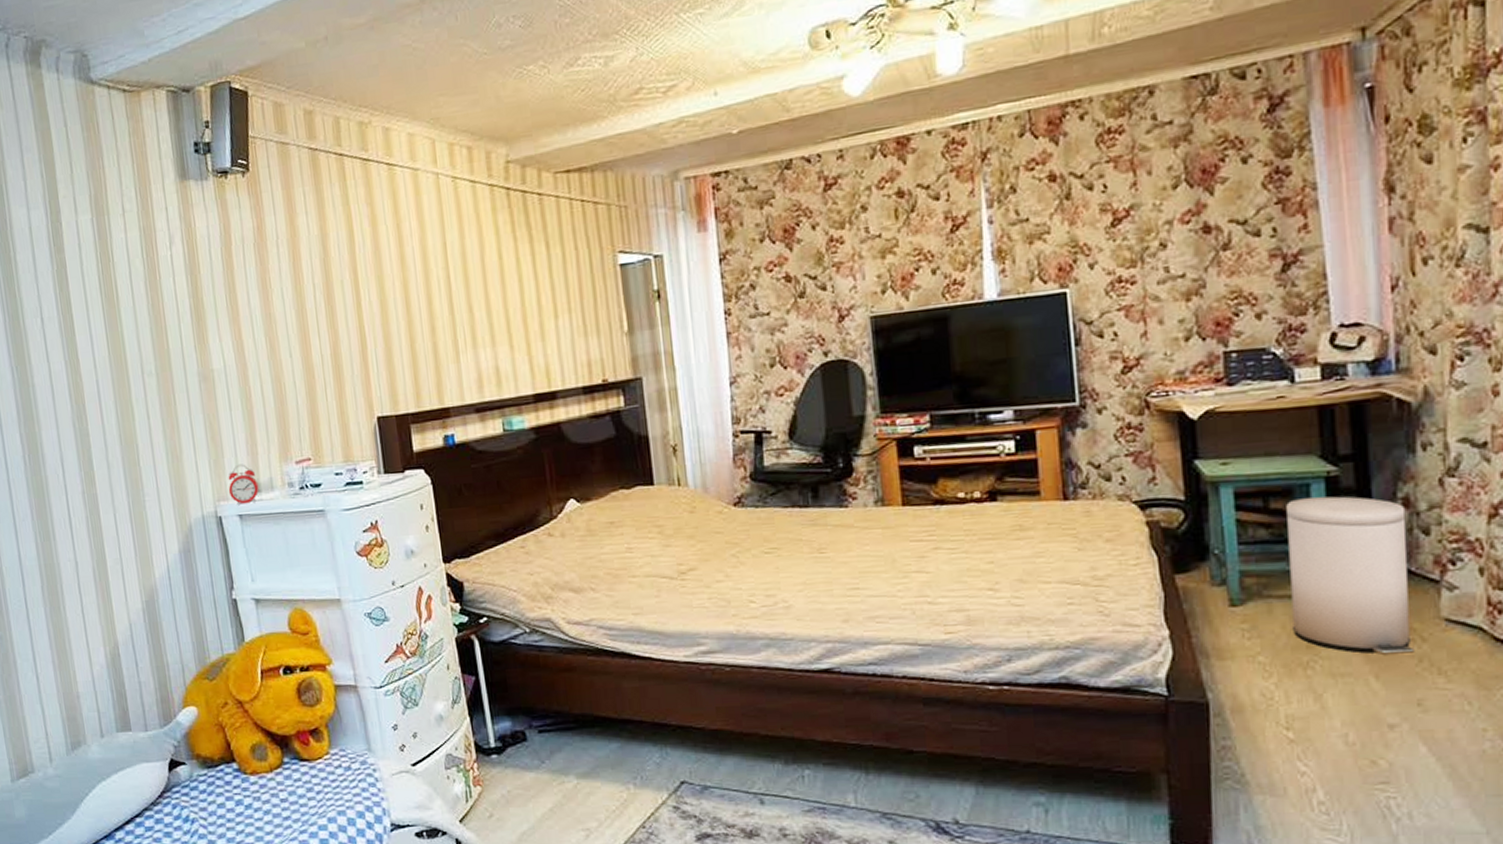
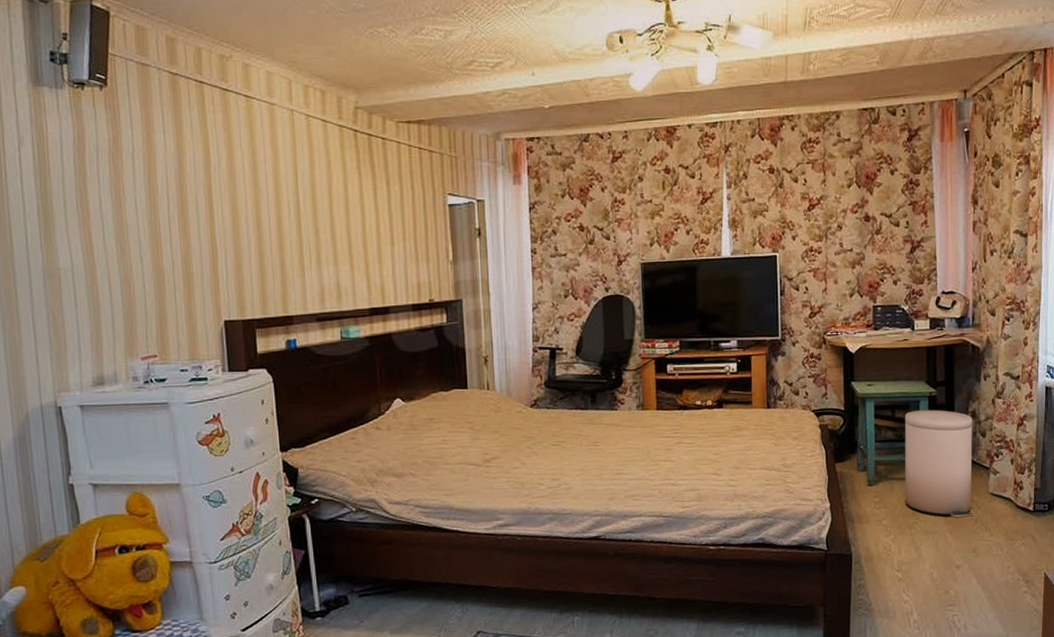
alarm clock: present [228,464,260,506] -> none [69,358,103,397]

